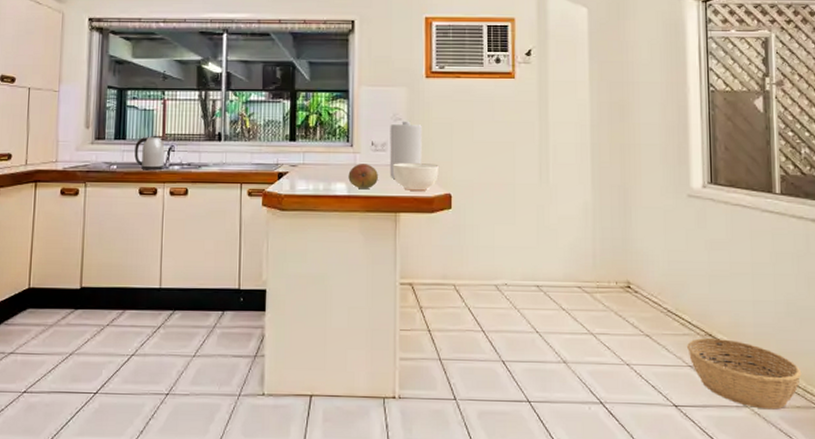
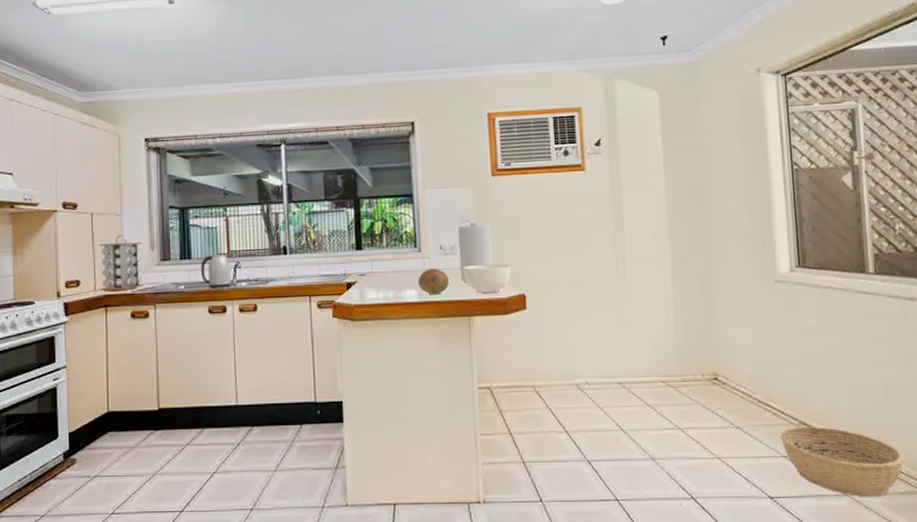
spice rack: none [32,111,78,168] -> present [99,234,143,292]

